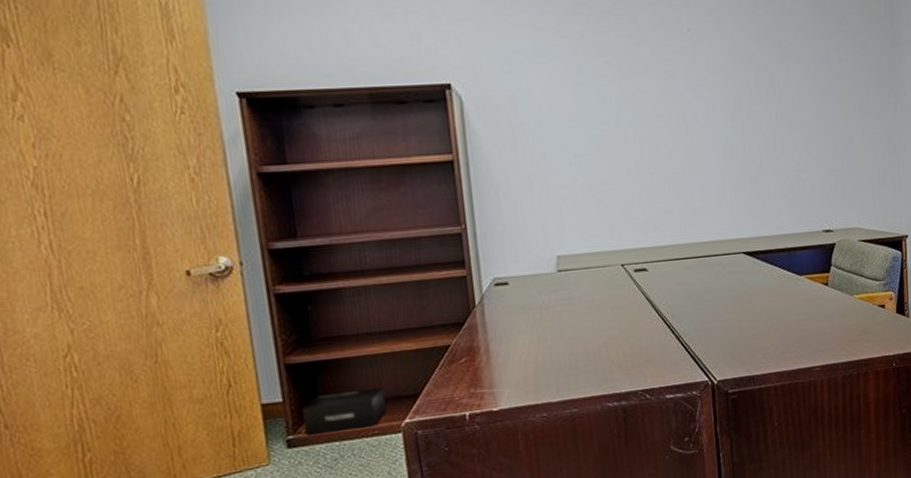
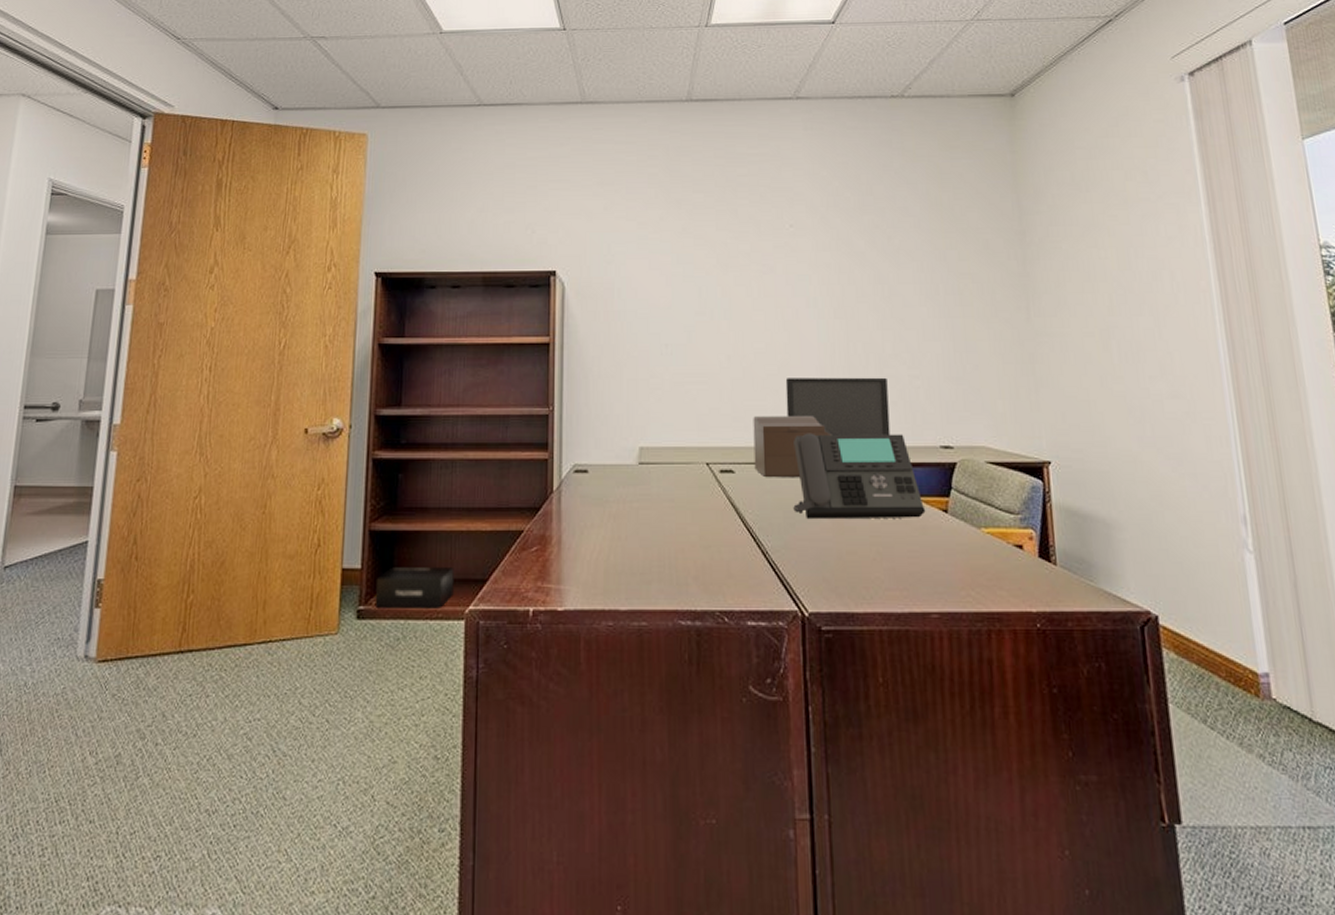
sewing box: none [661,213,733,272] -> present [753,416,832,477]
computer monitor: none [689,173,782,230] -> present [785,377,891,435]
phone: none [699,222,811,303] -> present [793,432,926,518]

